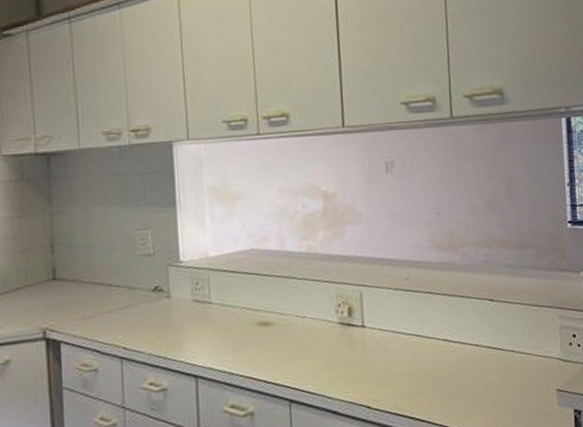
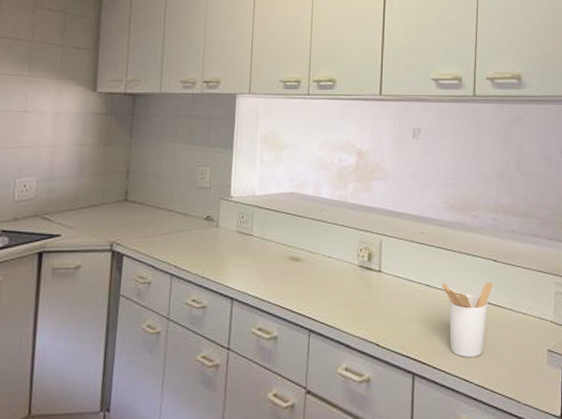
utensil holder: none [434,324,492,409] -> present [442,282,493,357]

